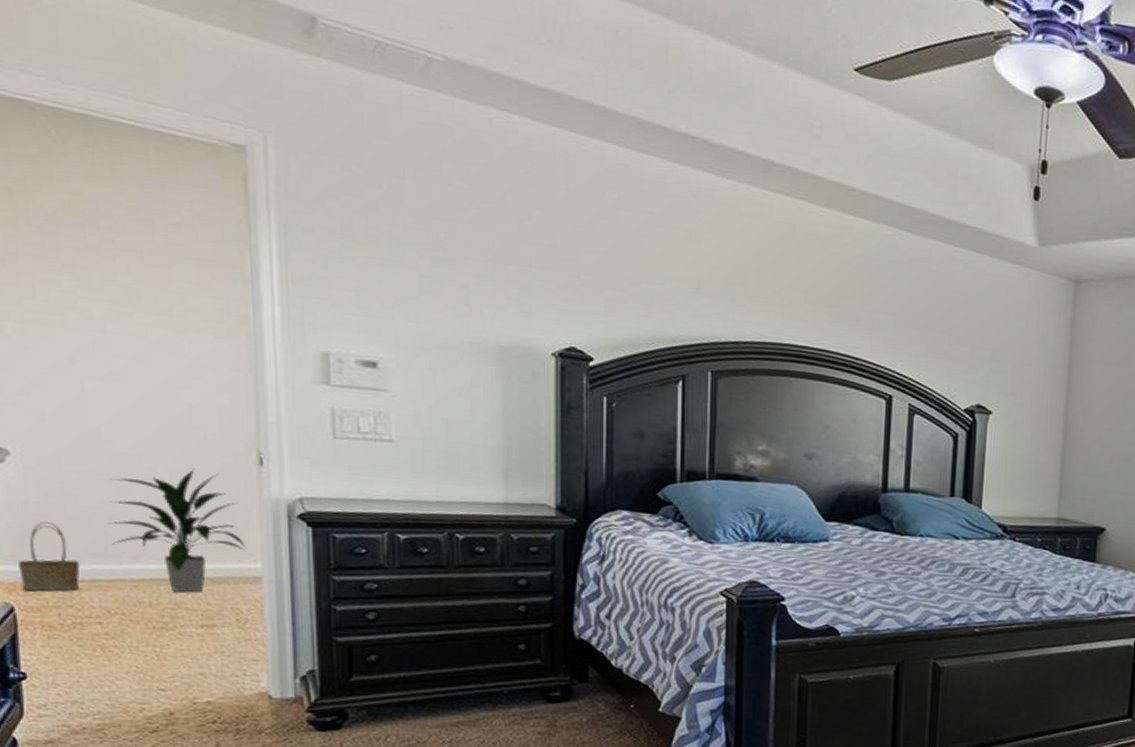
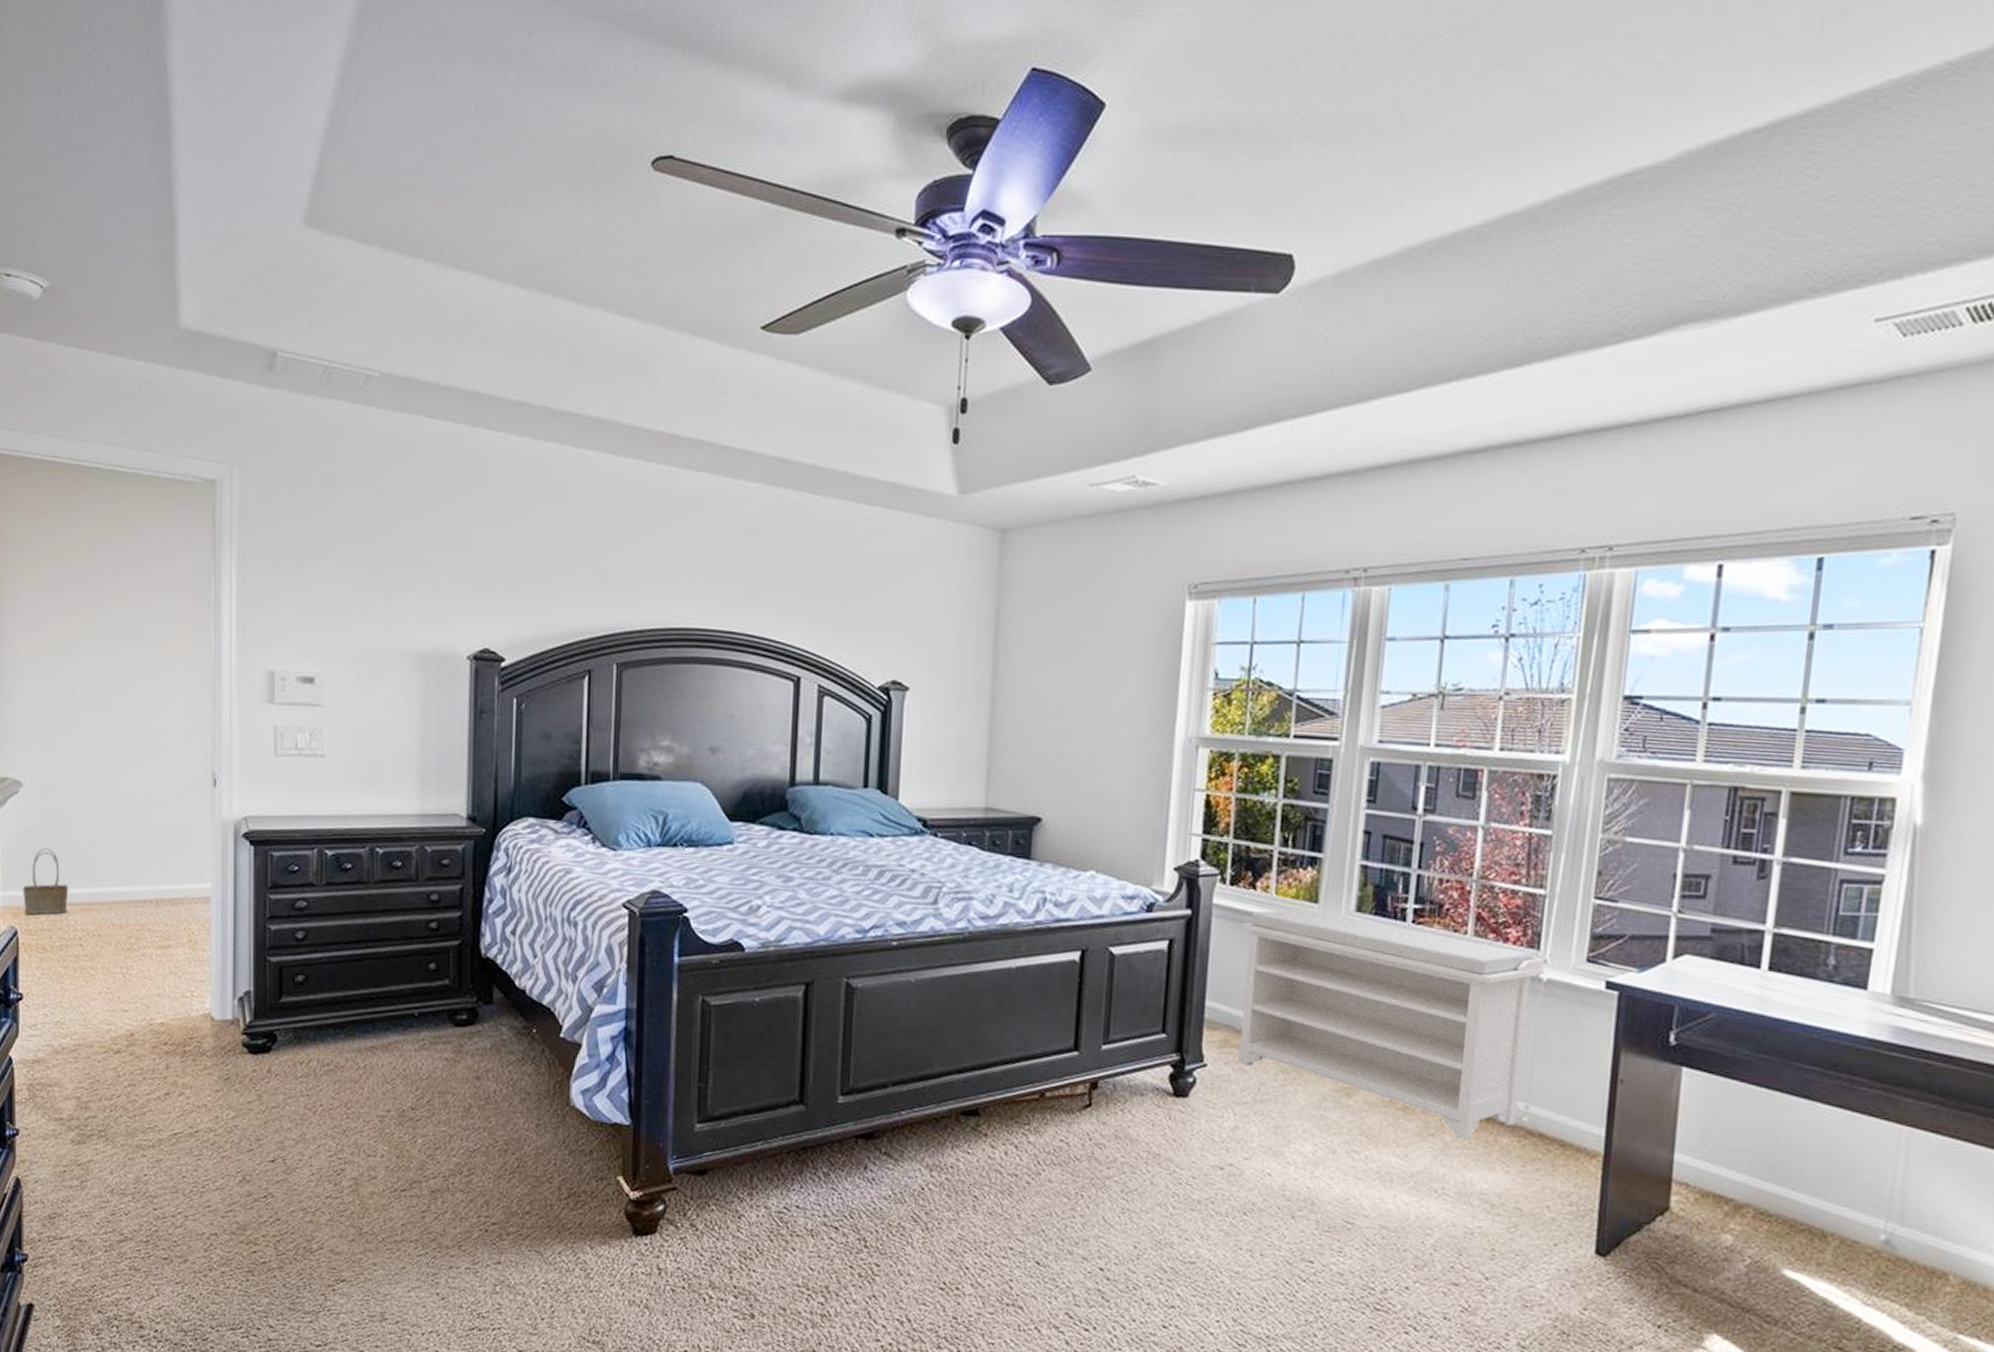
indoor plant: present [108,468,246,593] -> none [92,791,199,914]

